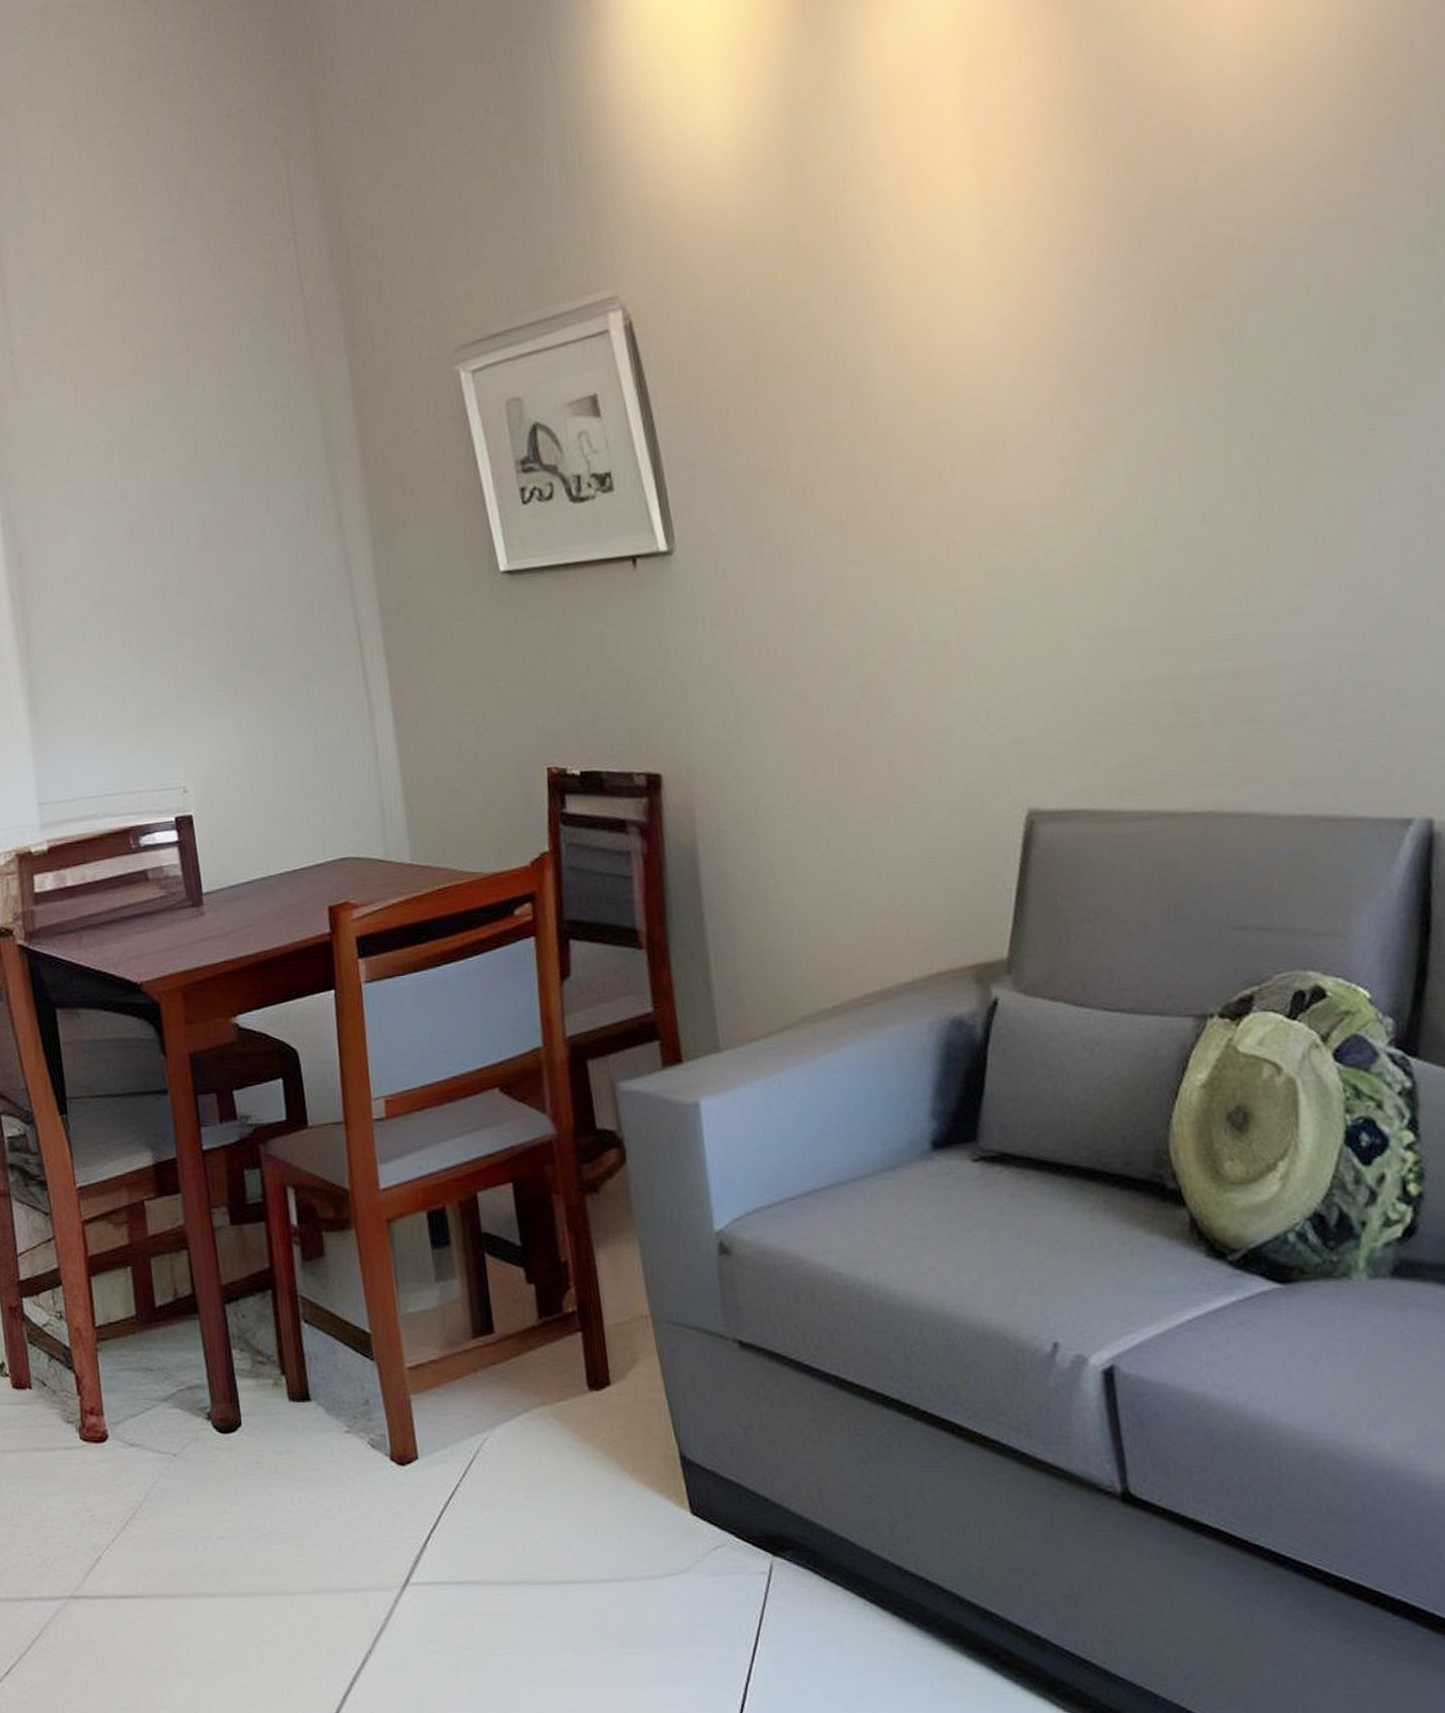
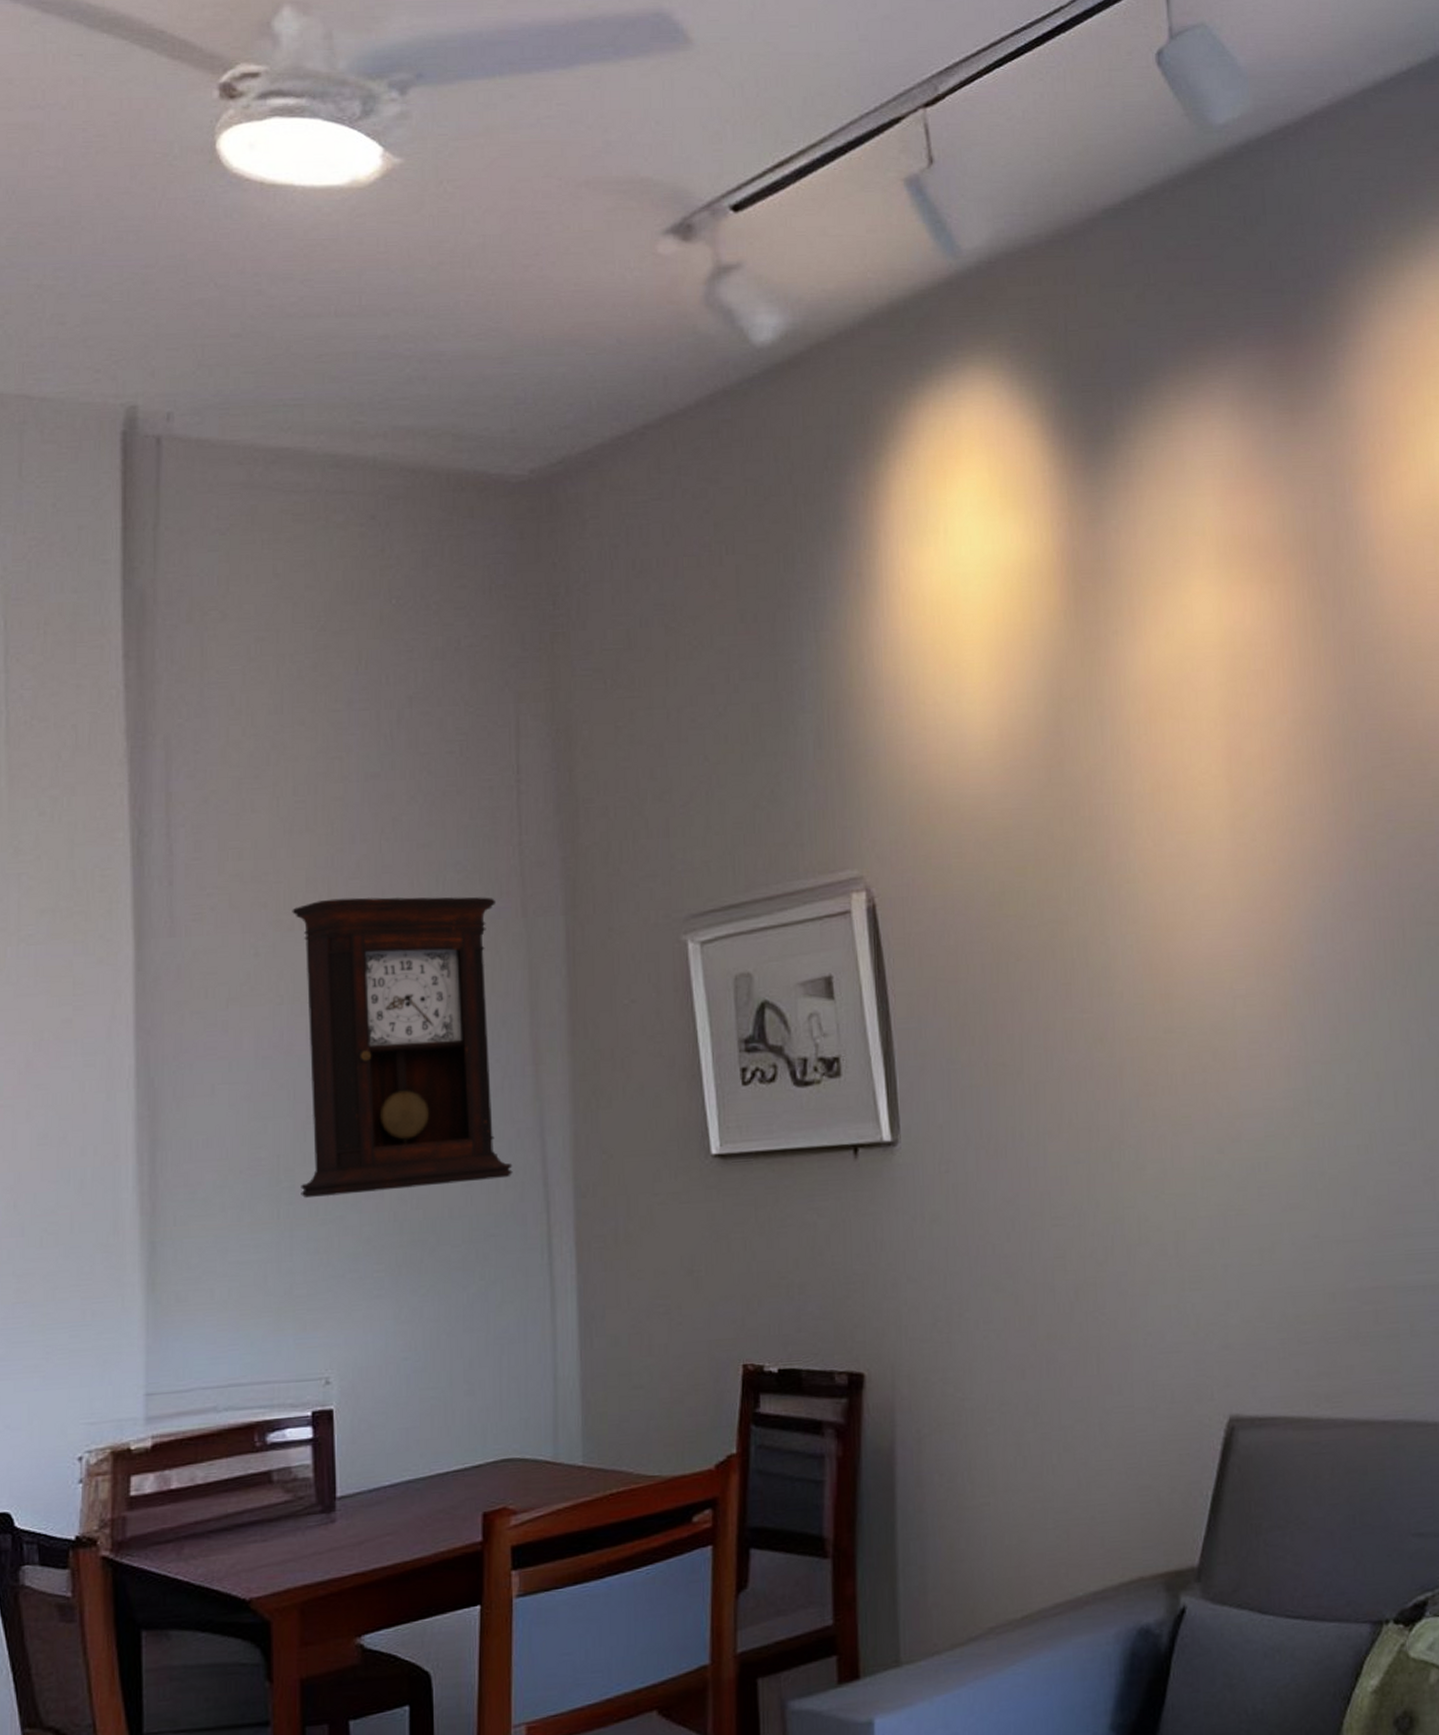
pendulum clock: none [113,343,325,628] -> present [292,897,513,1199]

